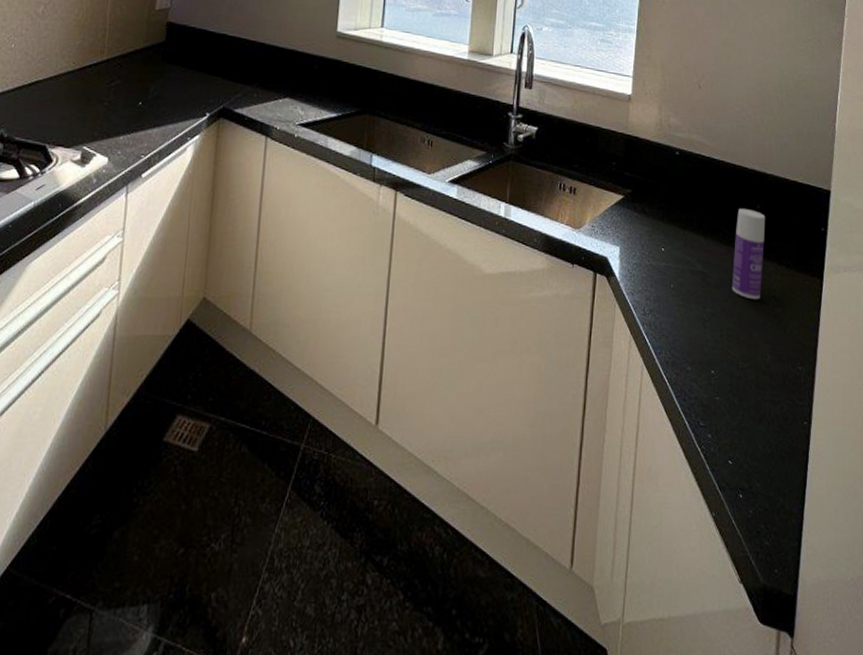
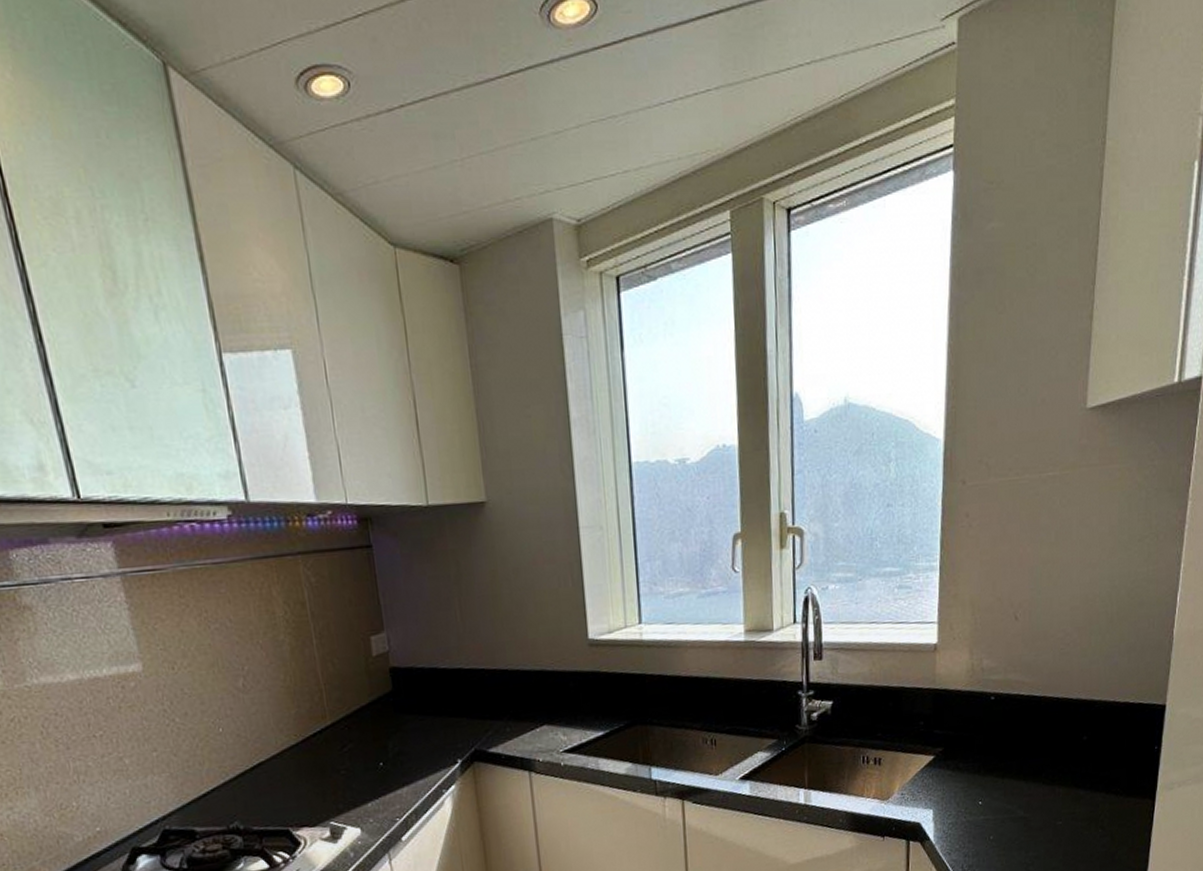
bottle: present [731,208,766,300] -> none [1055,742,1093,835]

